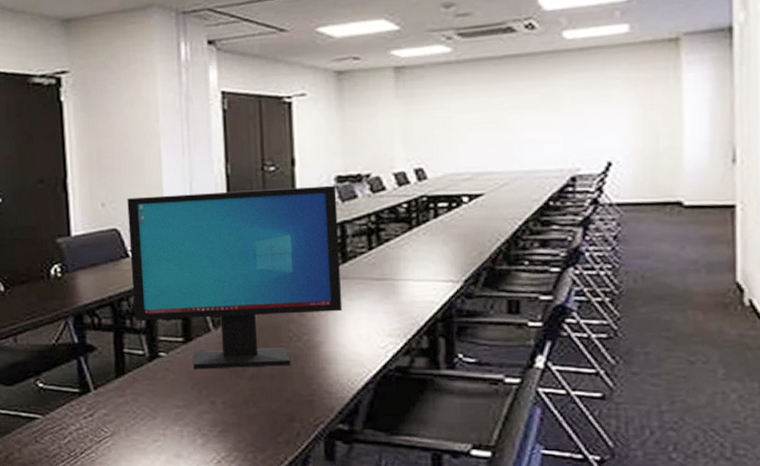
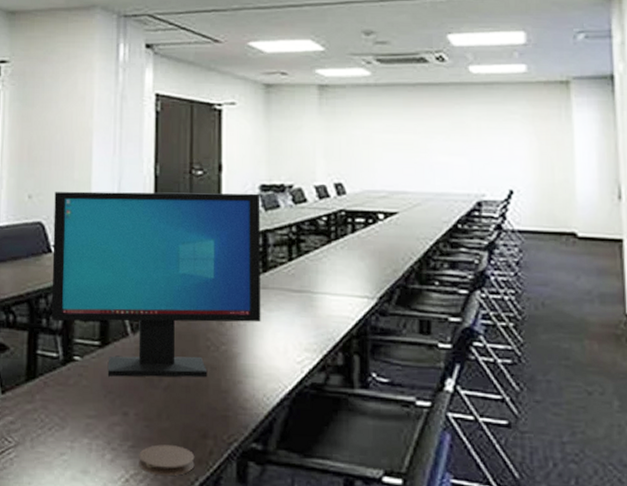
coaster: none [229,429,283,457] -> present [139,444,195,476]

